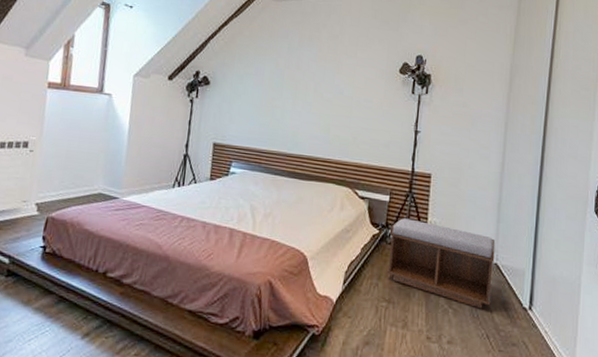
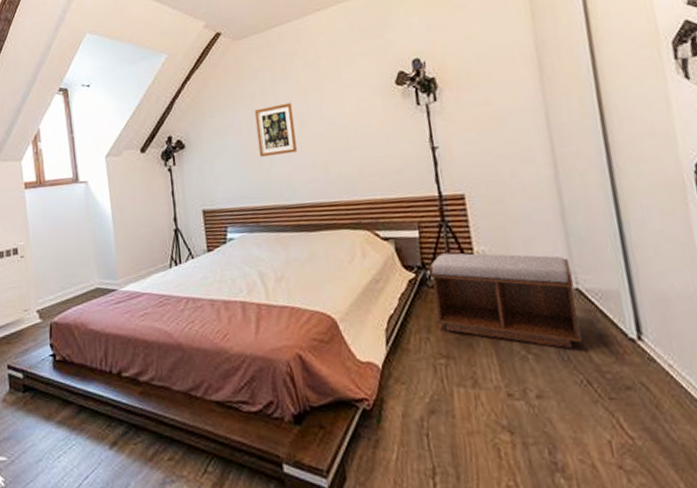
wall art: none [274,65,311,110] -> present [254,102,297,158]

